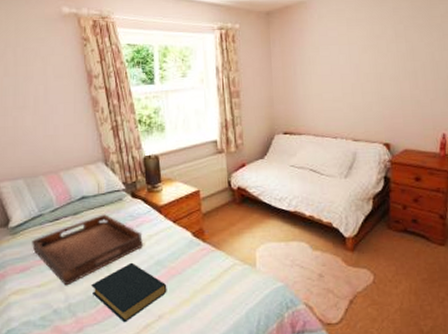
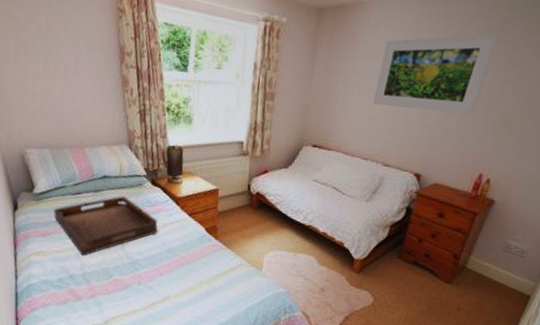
hardback book: present [91,262,167,323] -> none [106,245,176,298]
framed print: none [330,11,427,86] -> present [373,33,499,115]

